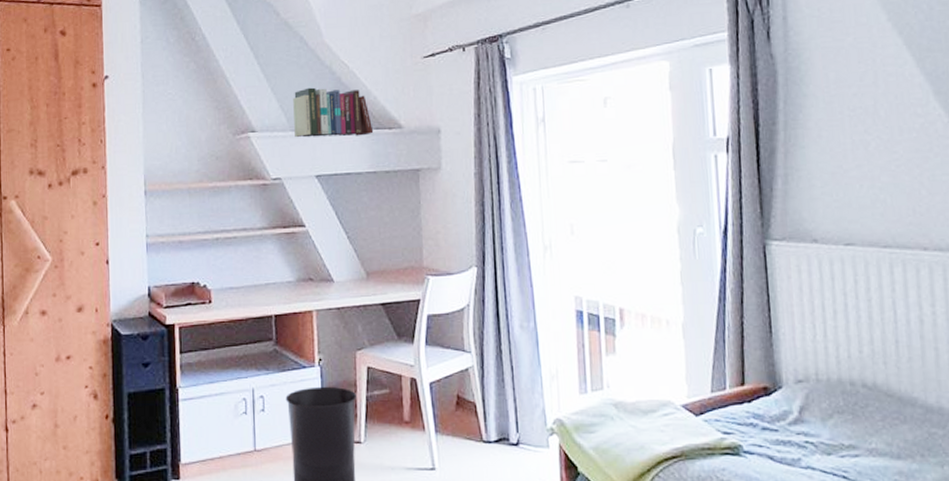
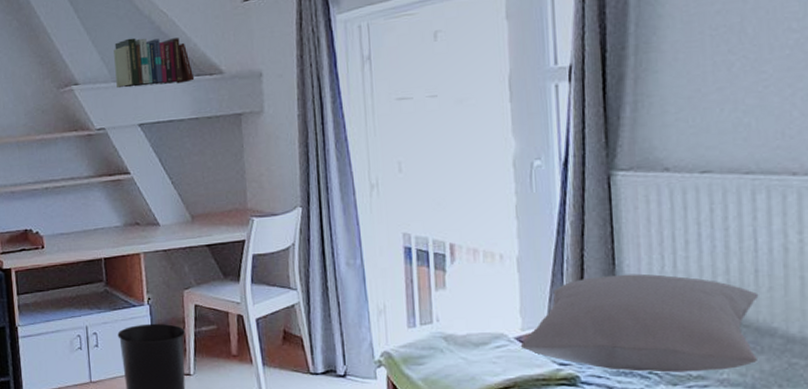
cushion: none [686,342,901,442] -> present [520,273,759,373]

